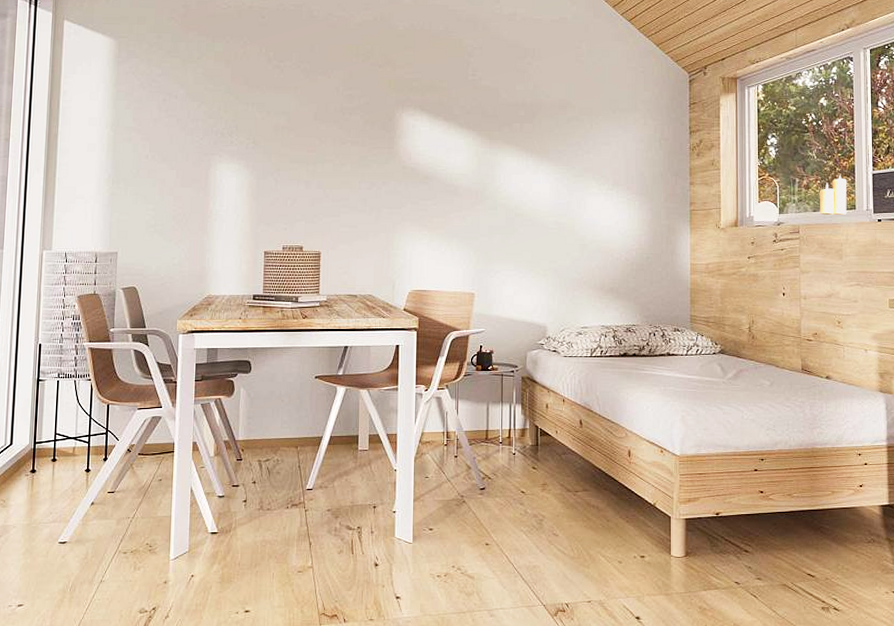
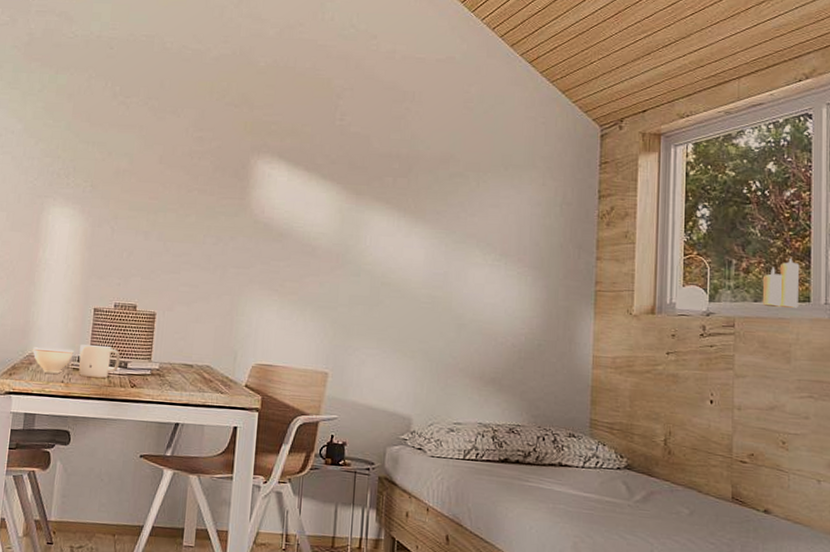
bowl: none [211,289,248,312] -> present [33,347,74,374]
mug: none [254,283,292,313] -> present [78,344,121,379]

